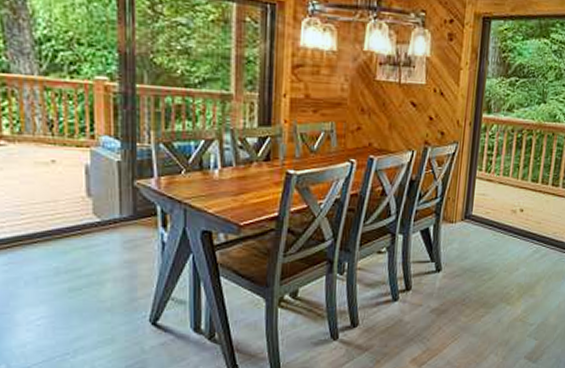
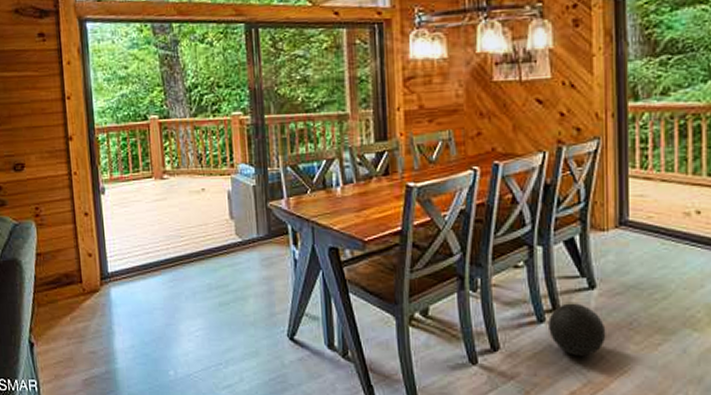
ball: none [401,284,445,328] -> present [549,303,606,356]

